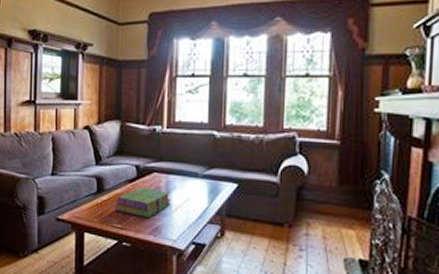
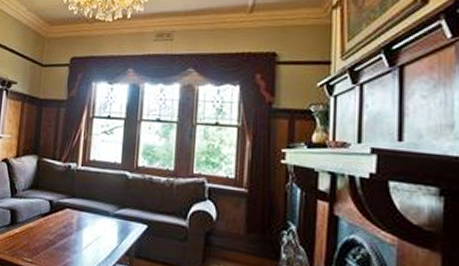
stack of books: present [115,187,170,218] -> none [27,222,81,254]

